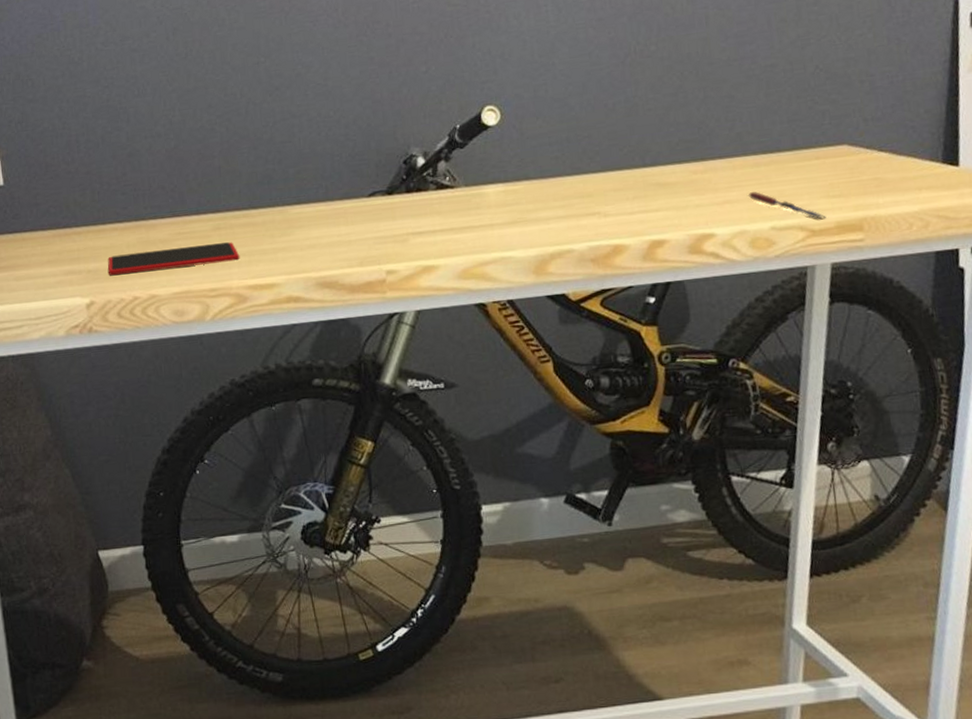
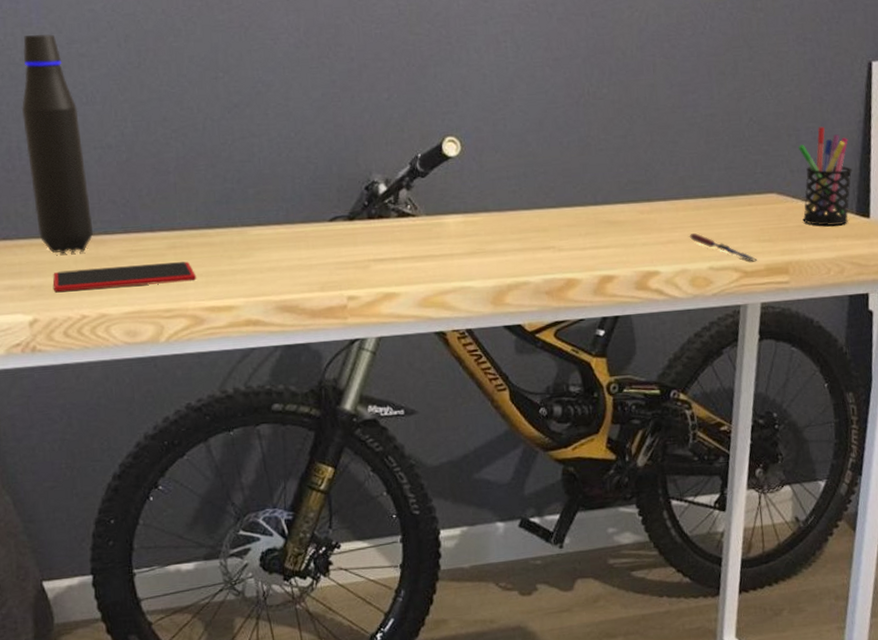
water bottle: none [79,33,145,240] -> present [21,34,94,254]
pen holder: none [871,69,937,177] -> present [797,126,853,226]

